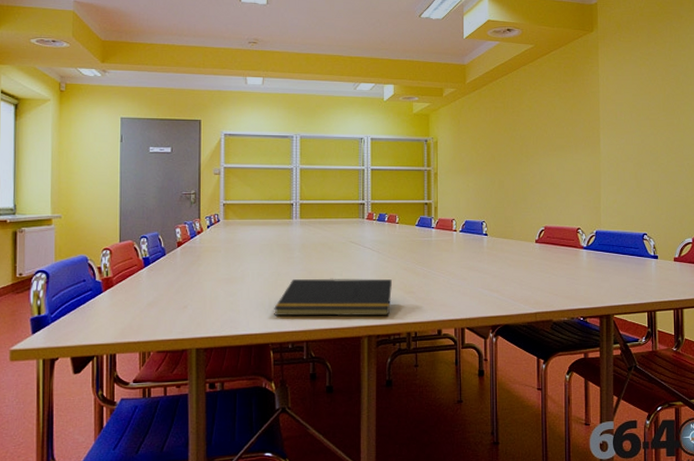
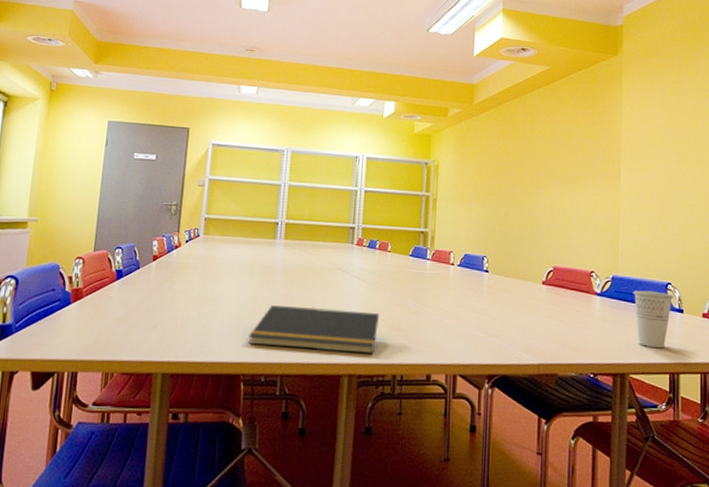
cup: none [614,241,649,290] -> present [633,290,674,348]

